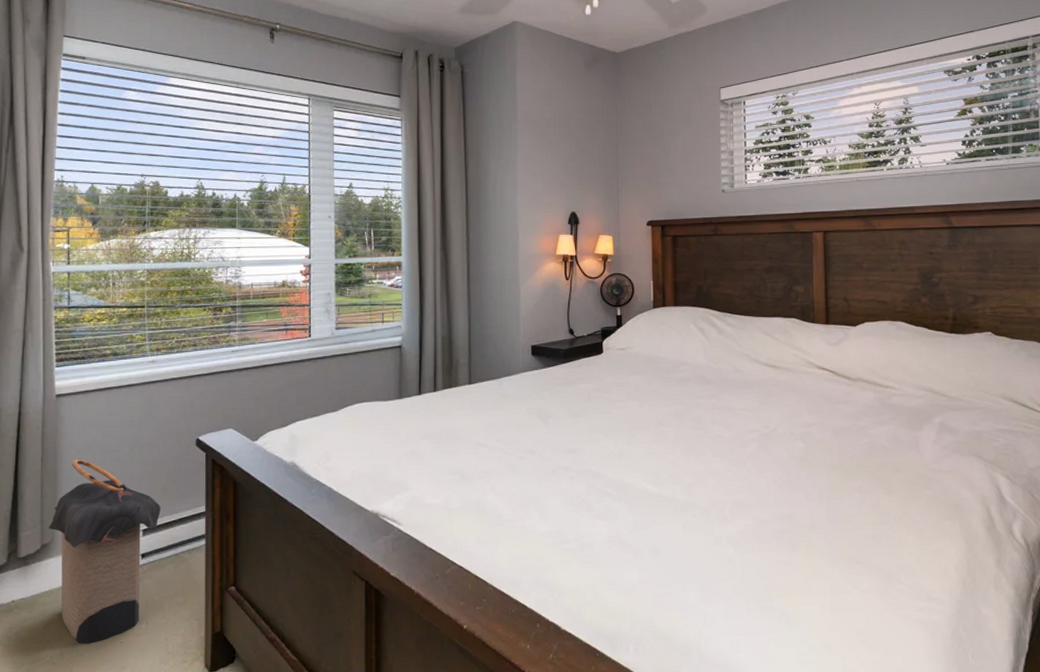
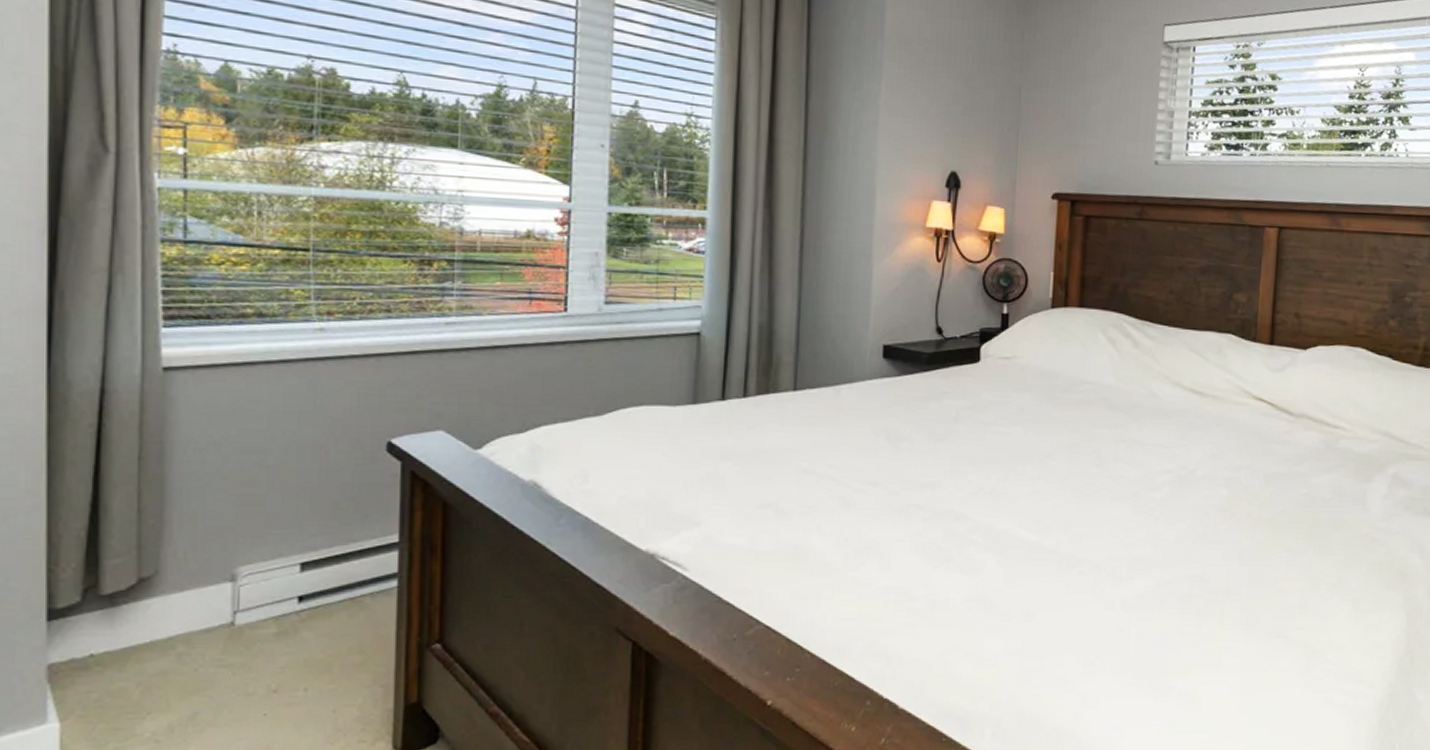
laundry hamper: present [48,459,161,644] -> none [149,460,330,716]

